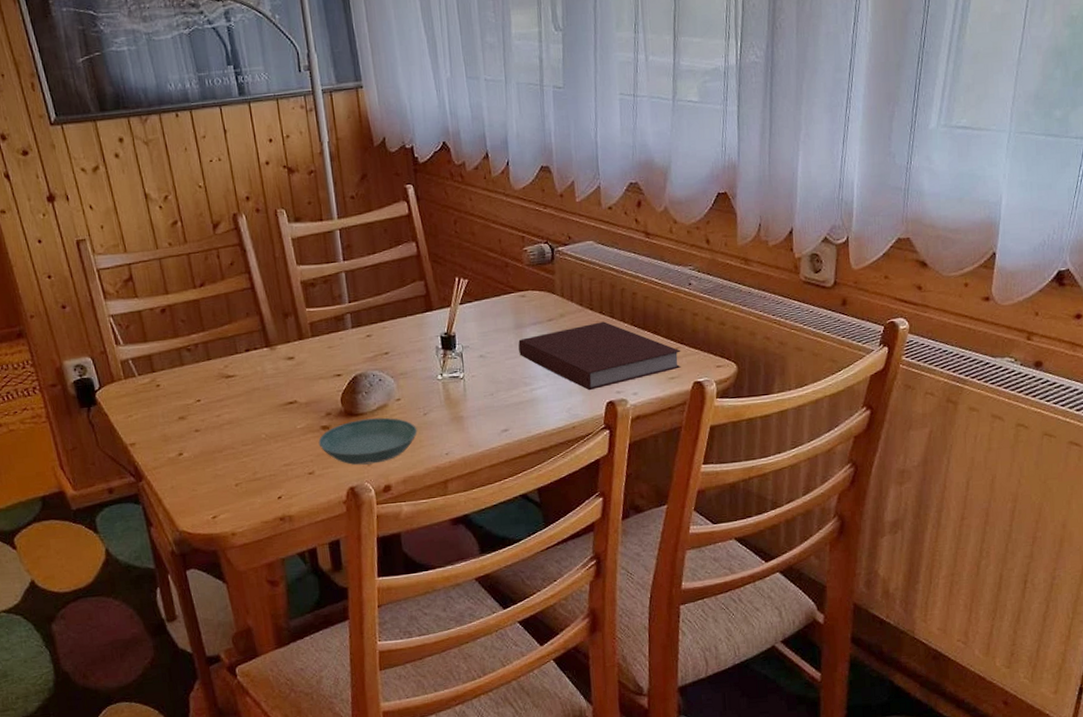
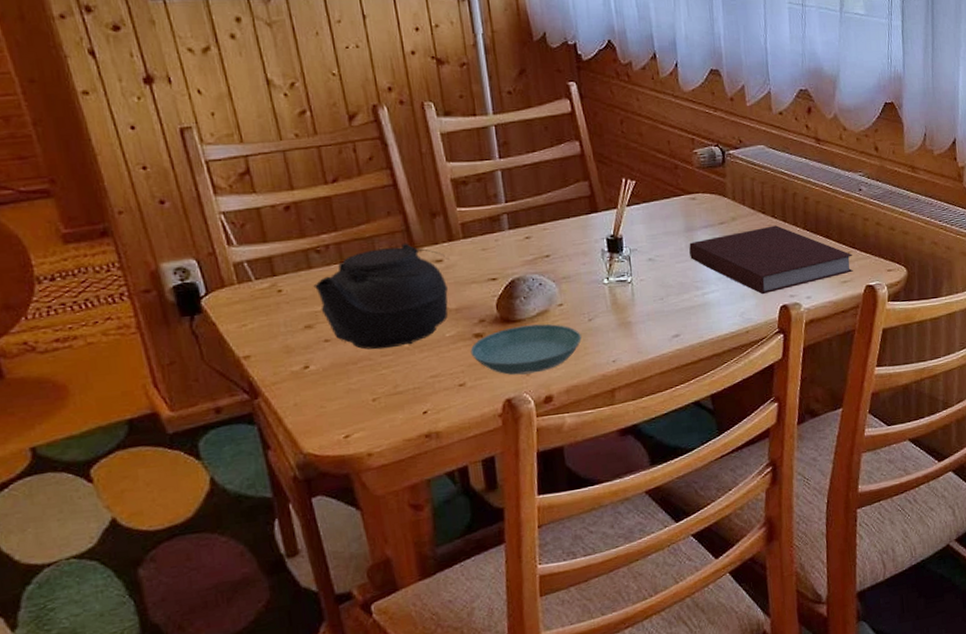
teapot: none [185,341,300,440] -> present [313,243,450,350]

